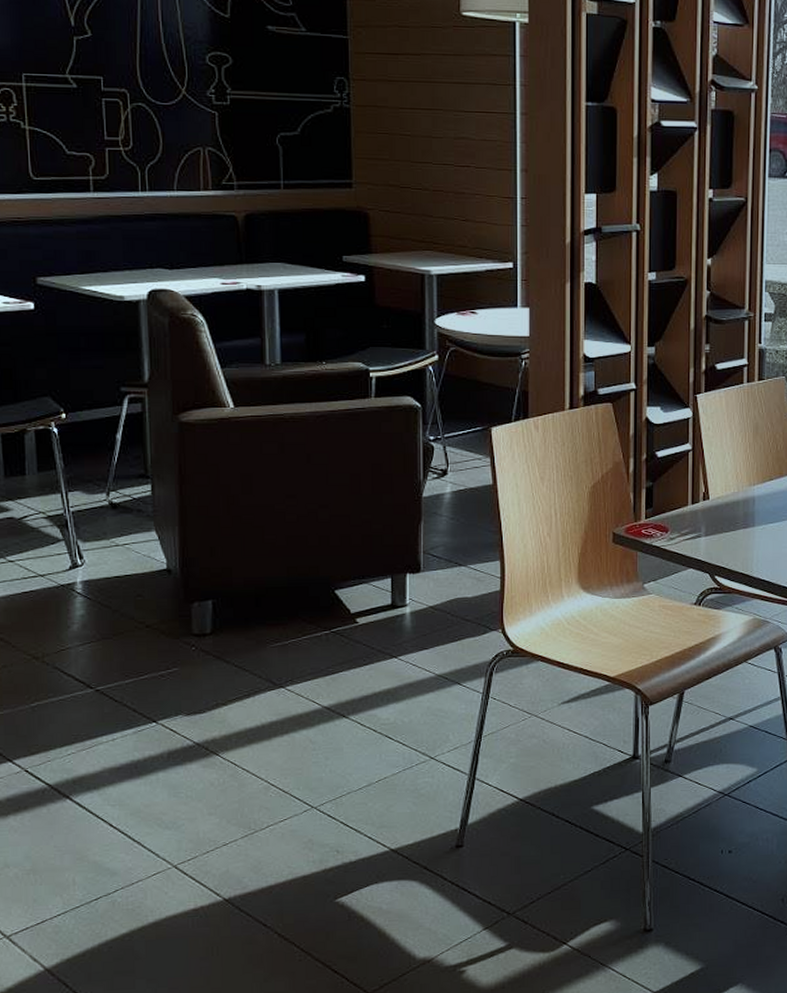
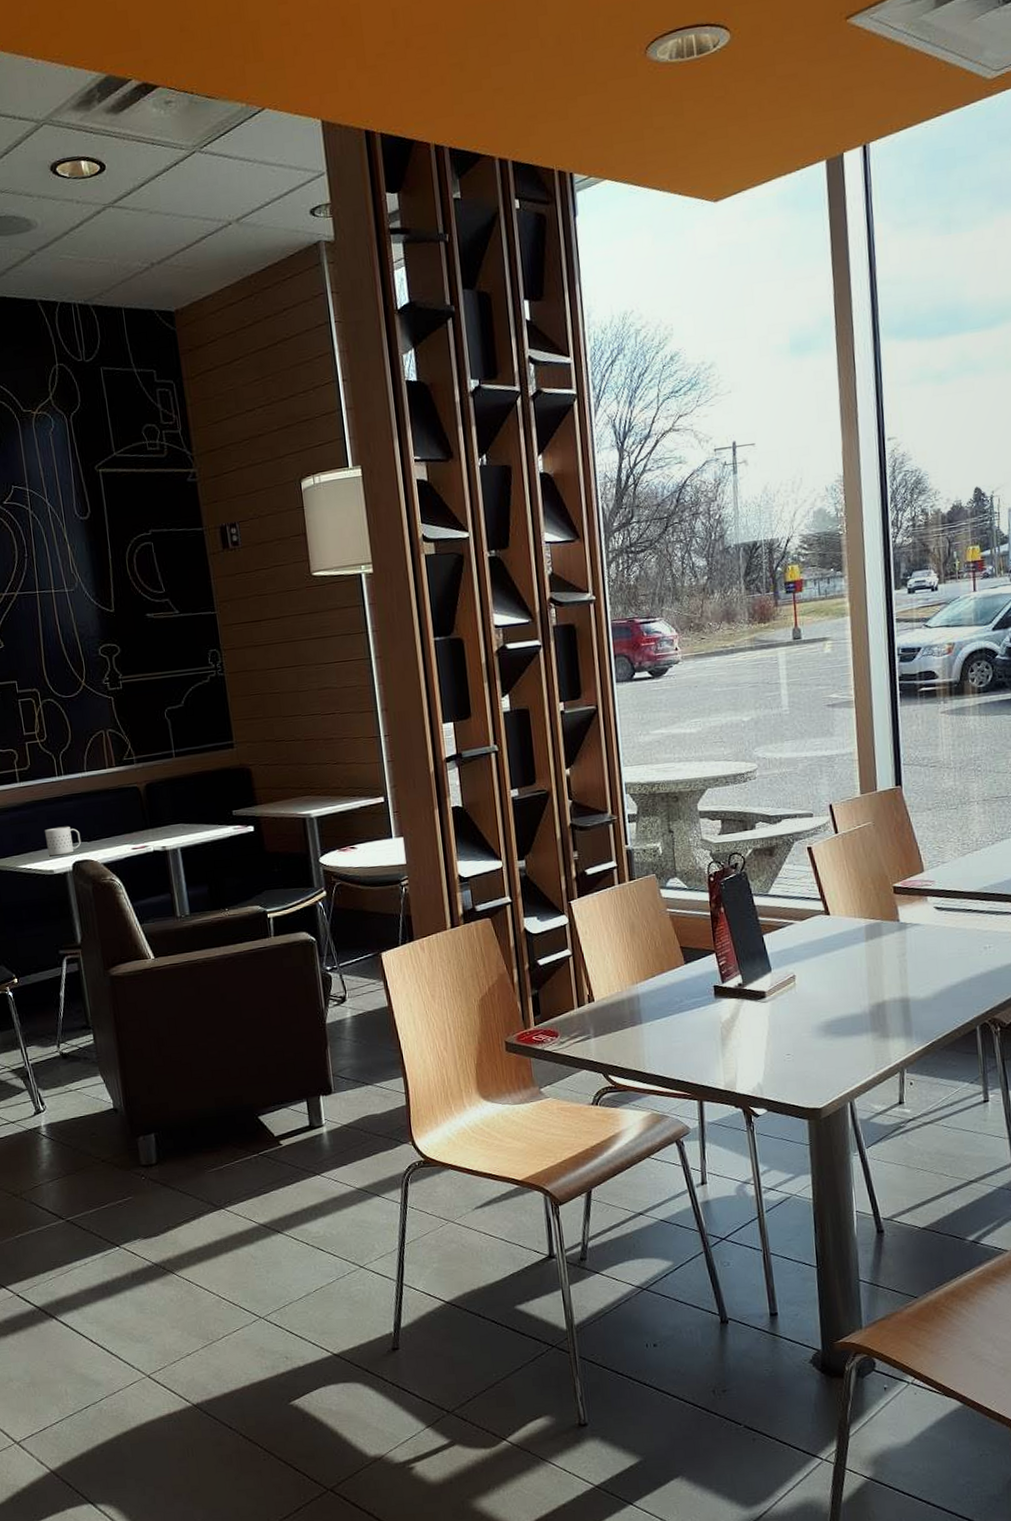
mug: none [117,248,162,281] -> present [44,826,82,856]

